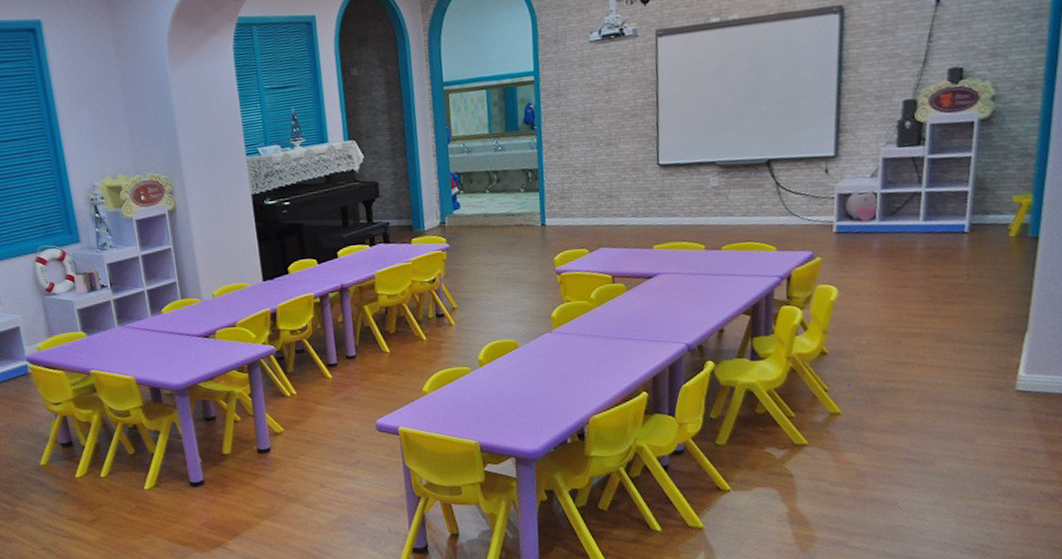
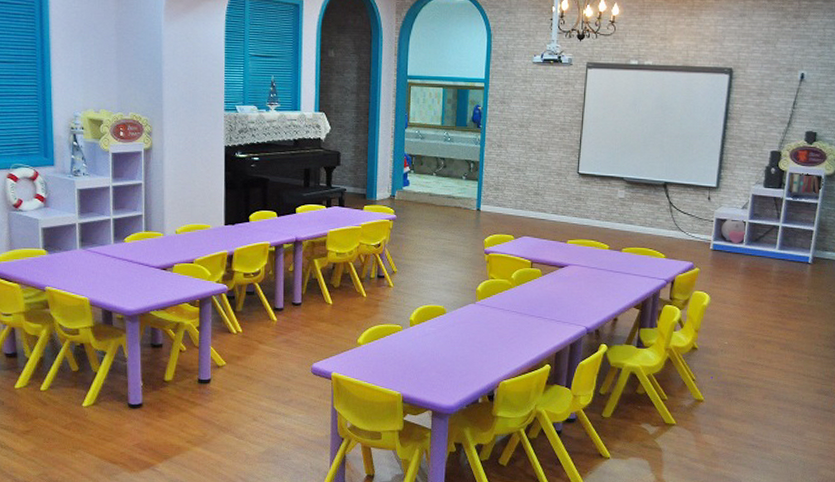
books: present [74,267,113,294] -> none [43,191,80,214]
books: none [927,121,973,149] -> present [786,172,820,194]

